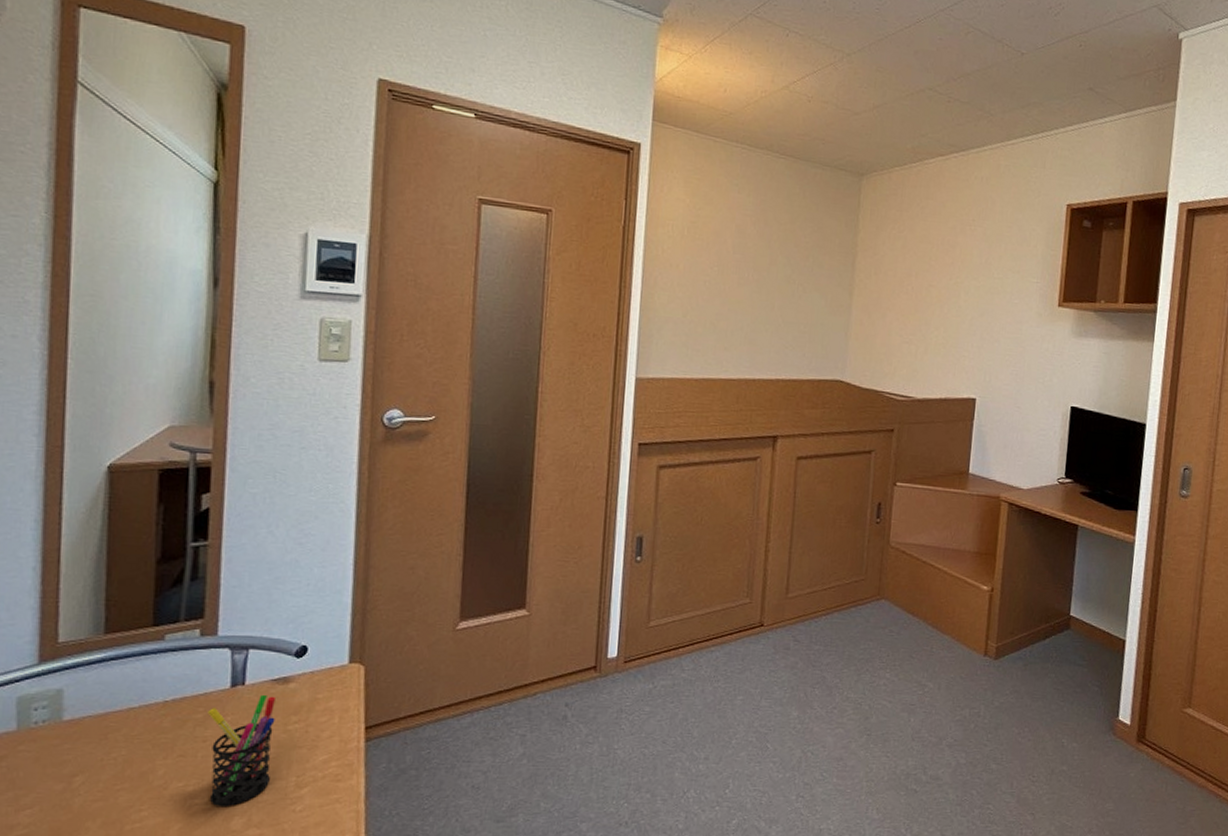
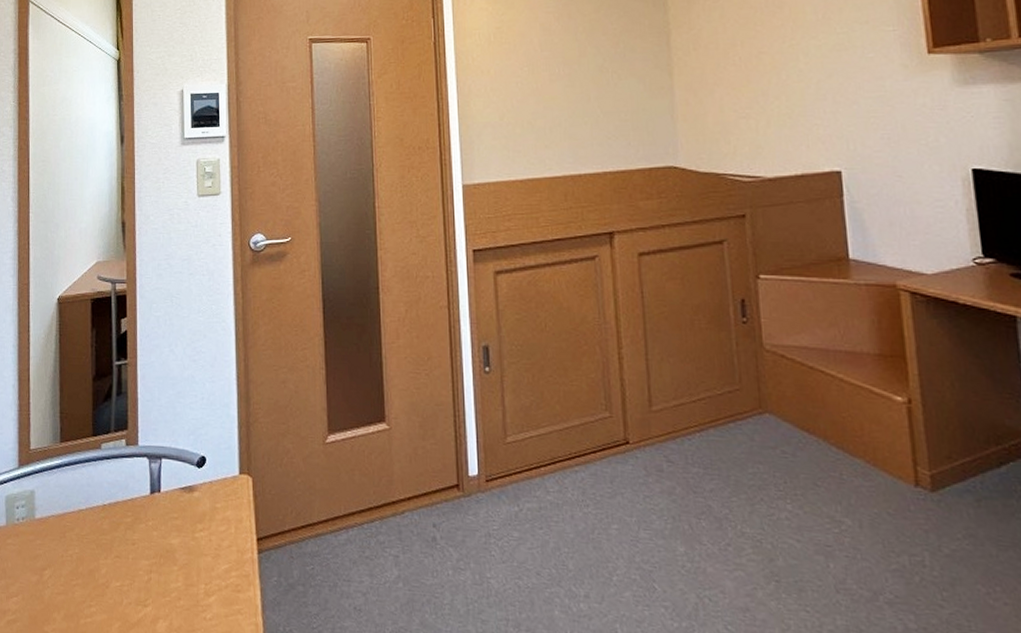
pen holder: present [208,694,275,806] -> none [134,501,185,609]

